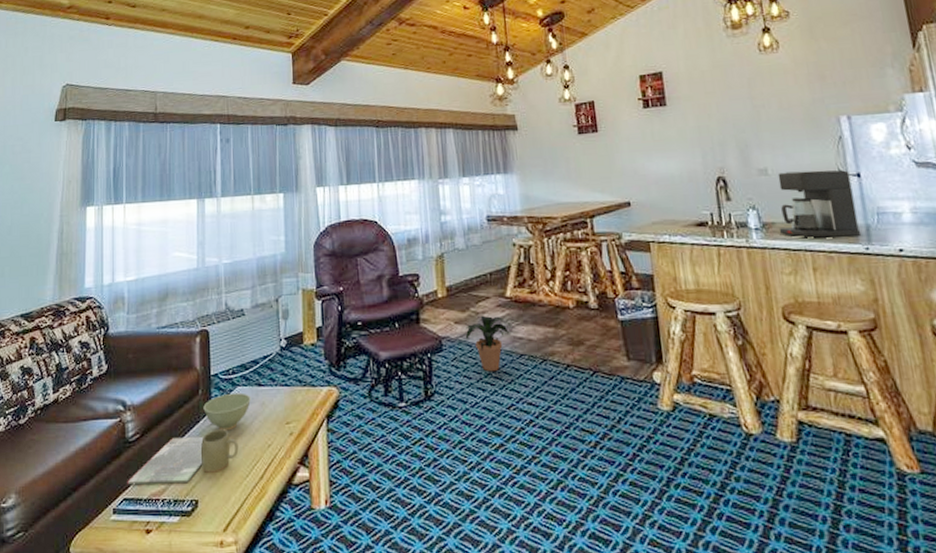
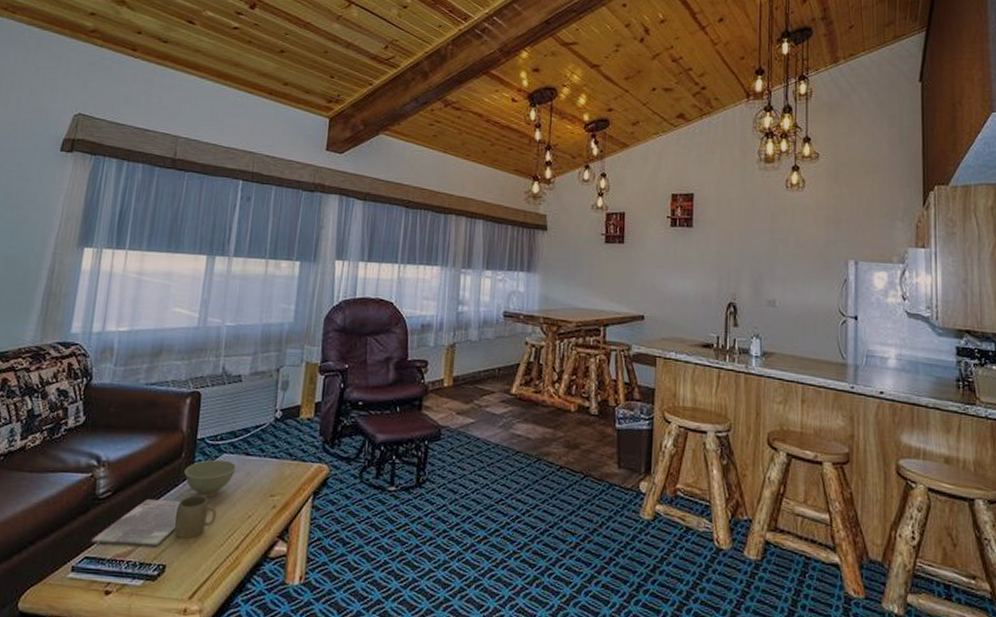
potted plant: present [464,315,511,372] -> none [465,409,512,466]
coffee maker: present [777,170,862,239] -> none [778,306,850,376]

